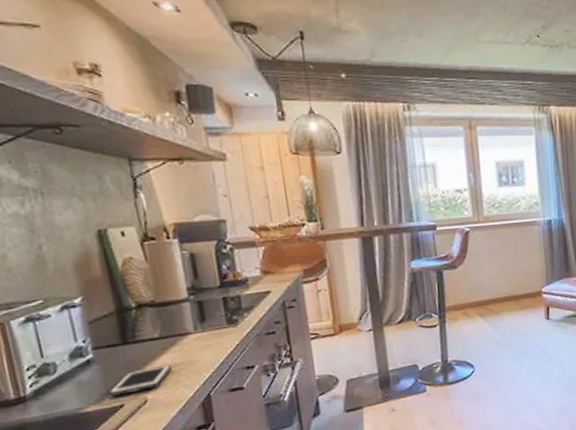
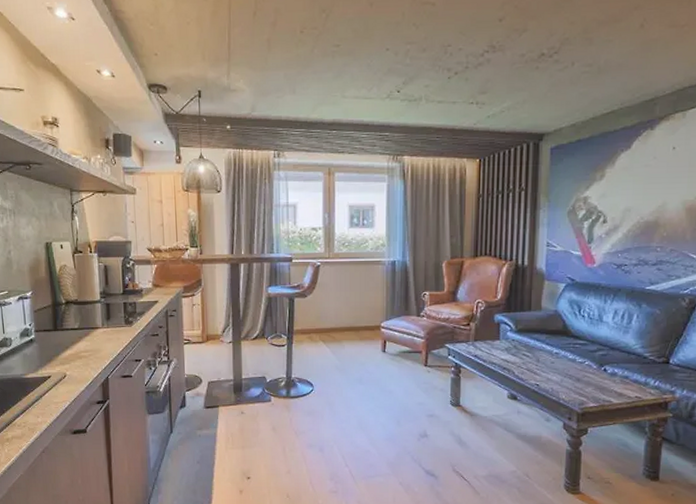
cell phone: present [108,364,172,397] -> none [42,349,84,369]

